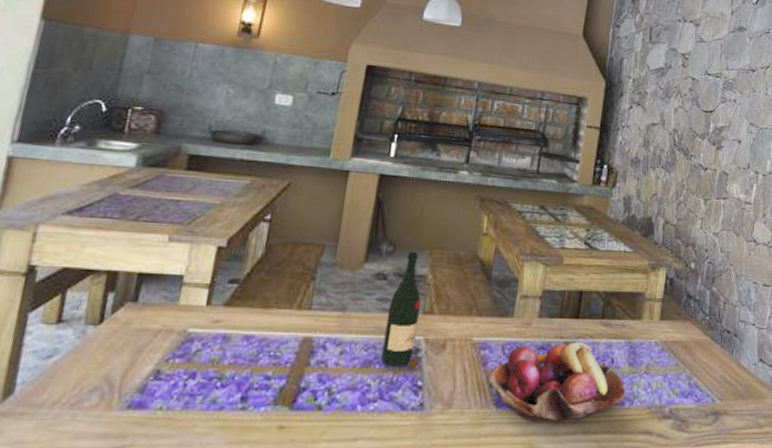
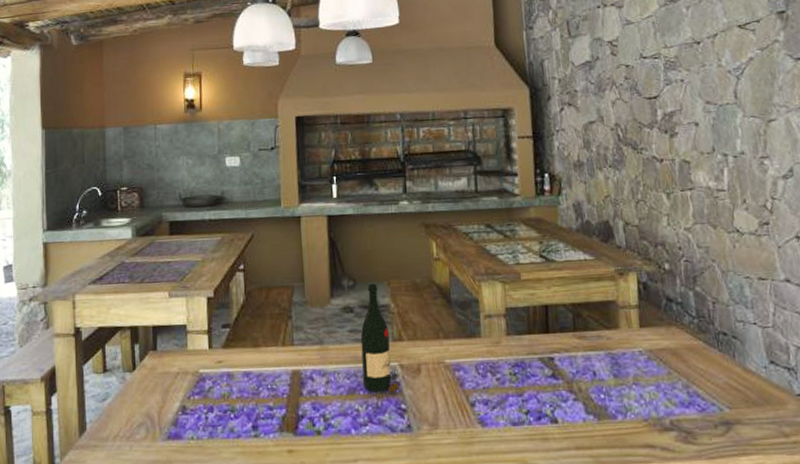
fruit basket: present [489,341,627,423] -> none [469,356,617,440]

